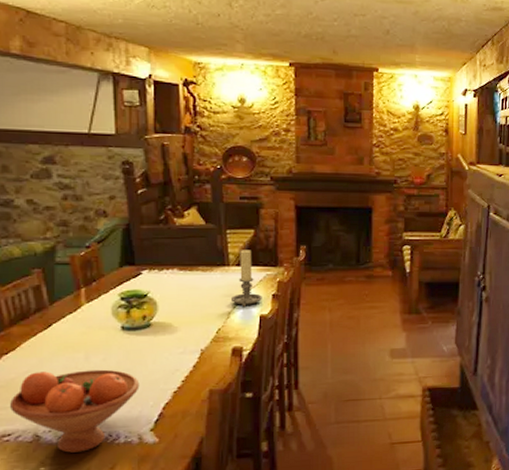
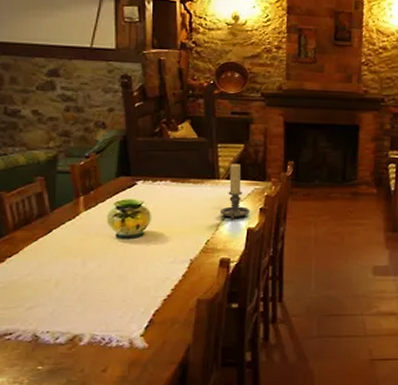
fruit bowl: present [10,369,140,453] -> none [12,275,132,354]

